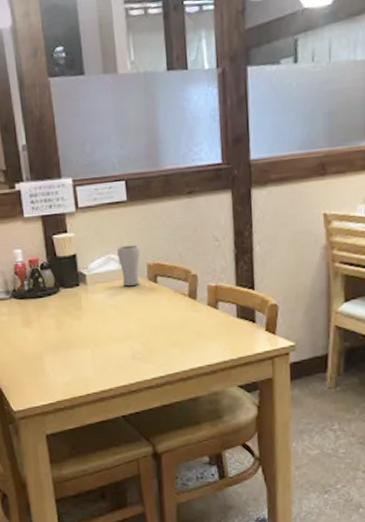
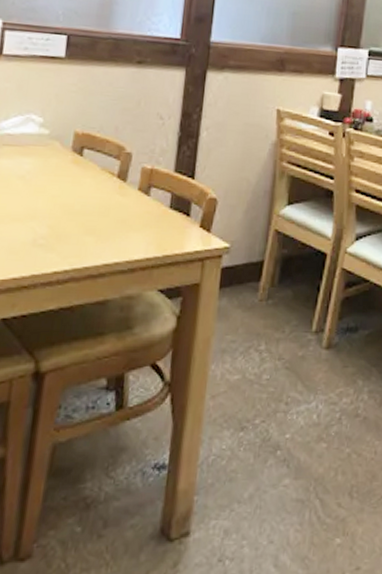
drinking glass: present [117,245,140,287] -> none [39,107,69,156]

